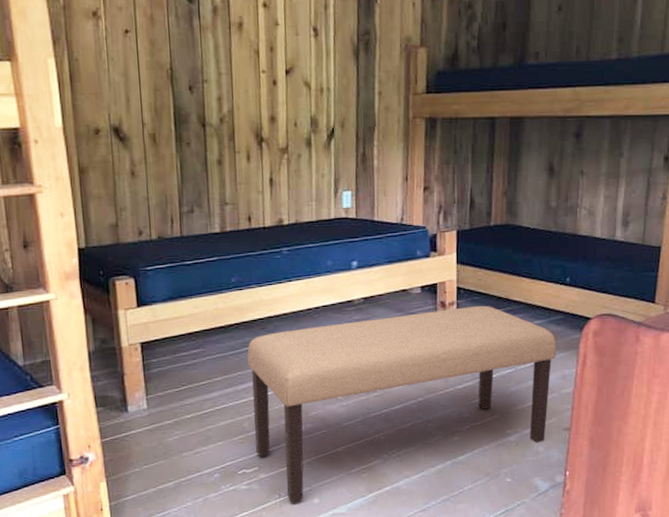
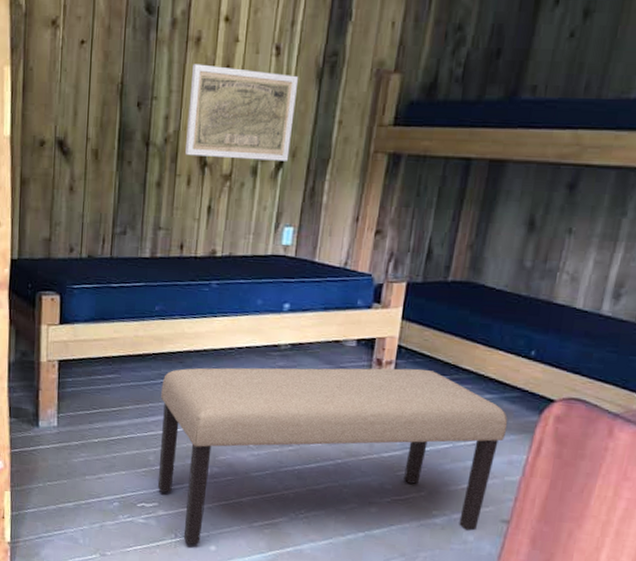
map: none [238,47,339,133] -> present [185,64,299,161]

